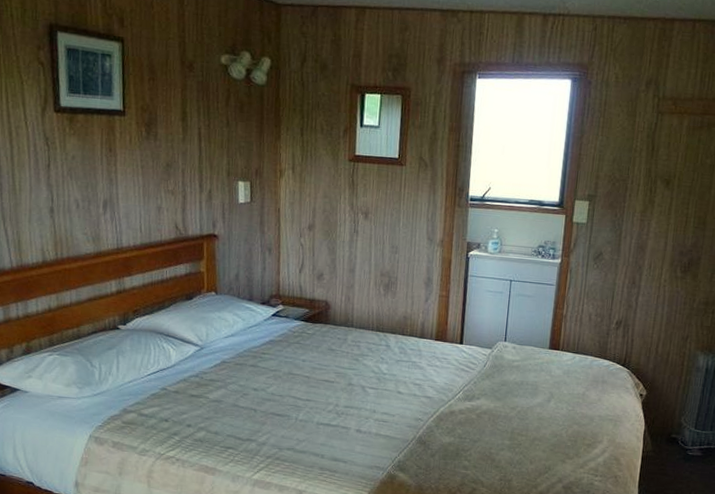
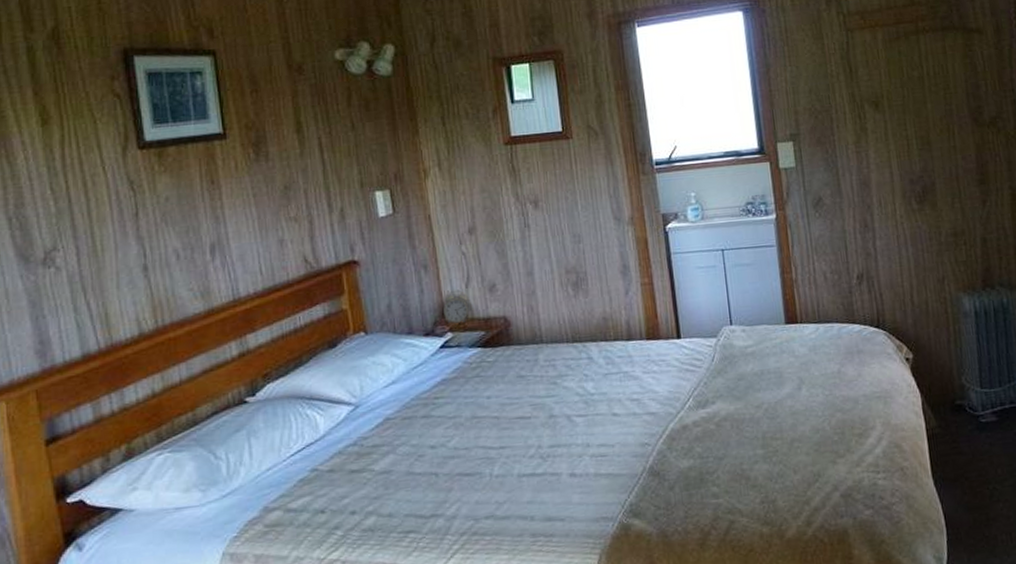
alarm clock: none [279,272,300,299] -> present [443,289,469,324]

